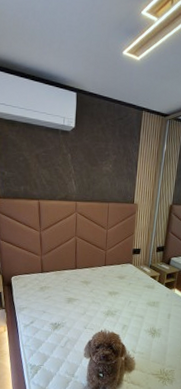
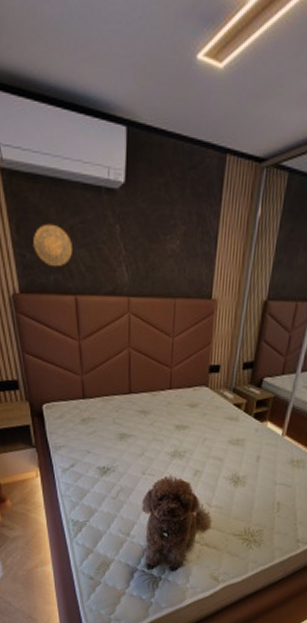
decorative plate: none [10,152,37,181] -> present [33,223,72,267]

